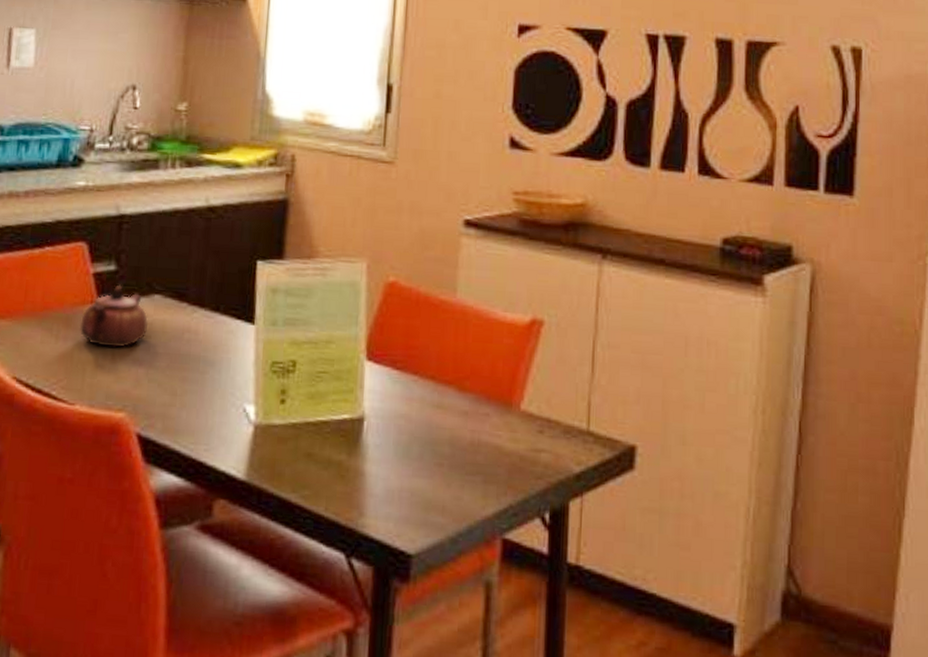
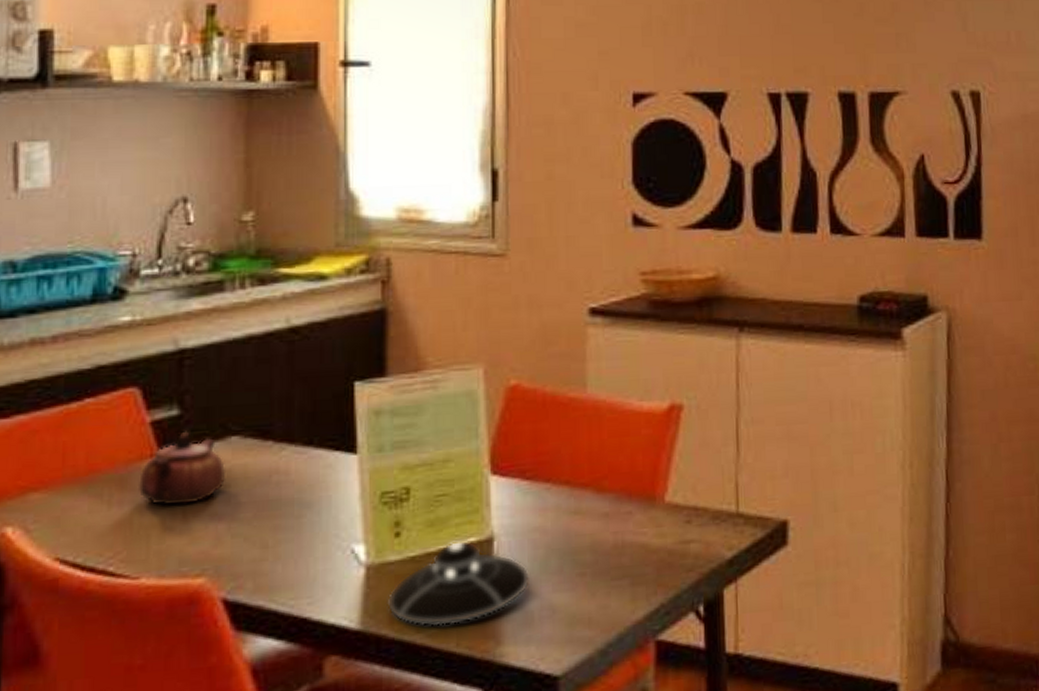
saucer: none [269,415,394,491] -> present [387,540,531,627]

